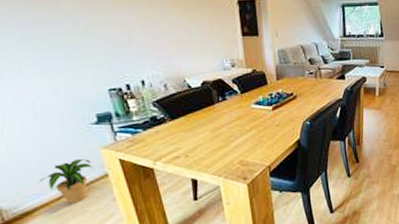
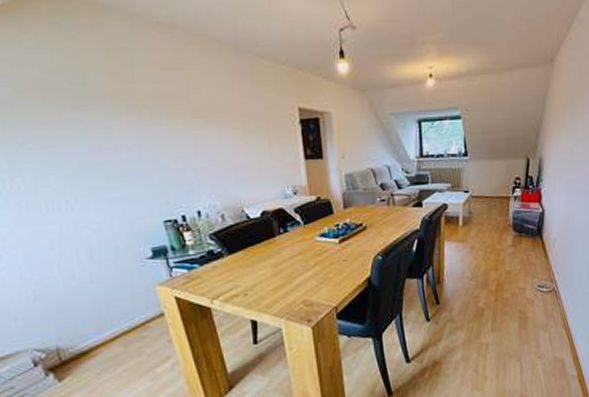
potted plant: present [38,159,93,204] -> none [94,296,149,344]

